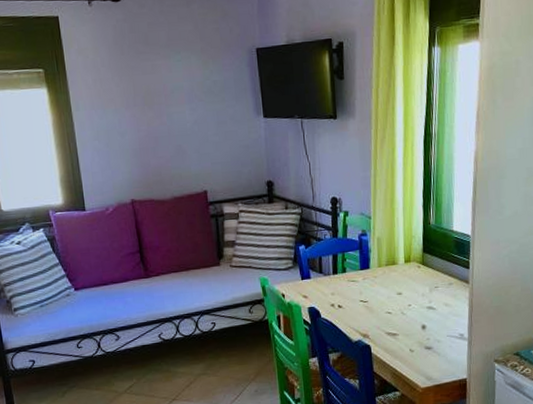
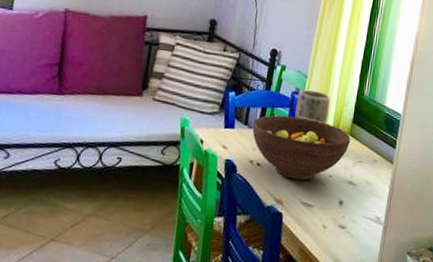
fruit bowl: none [327,256,424,314] -> present [252,115,351,180]
plant pot: none [365,229,398,259] -> present [295,89,331,124]

